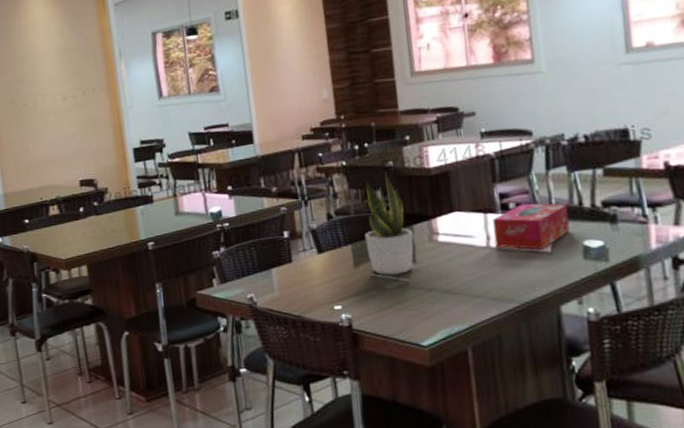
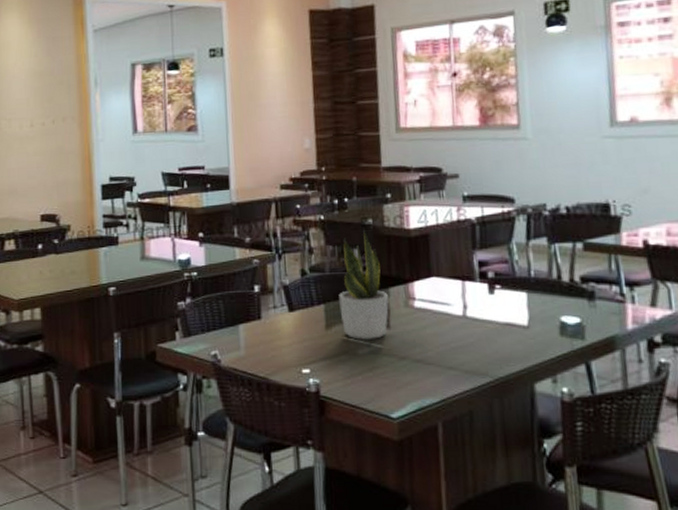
tissue box: present [493,203,570,250] -> none [470,273,548,323]

